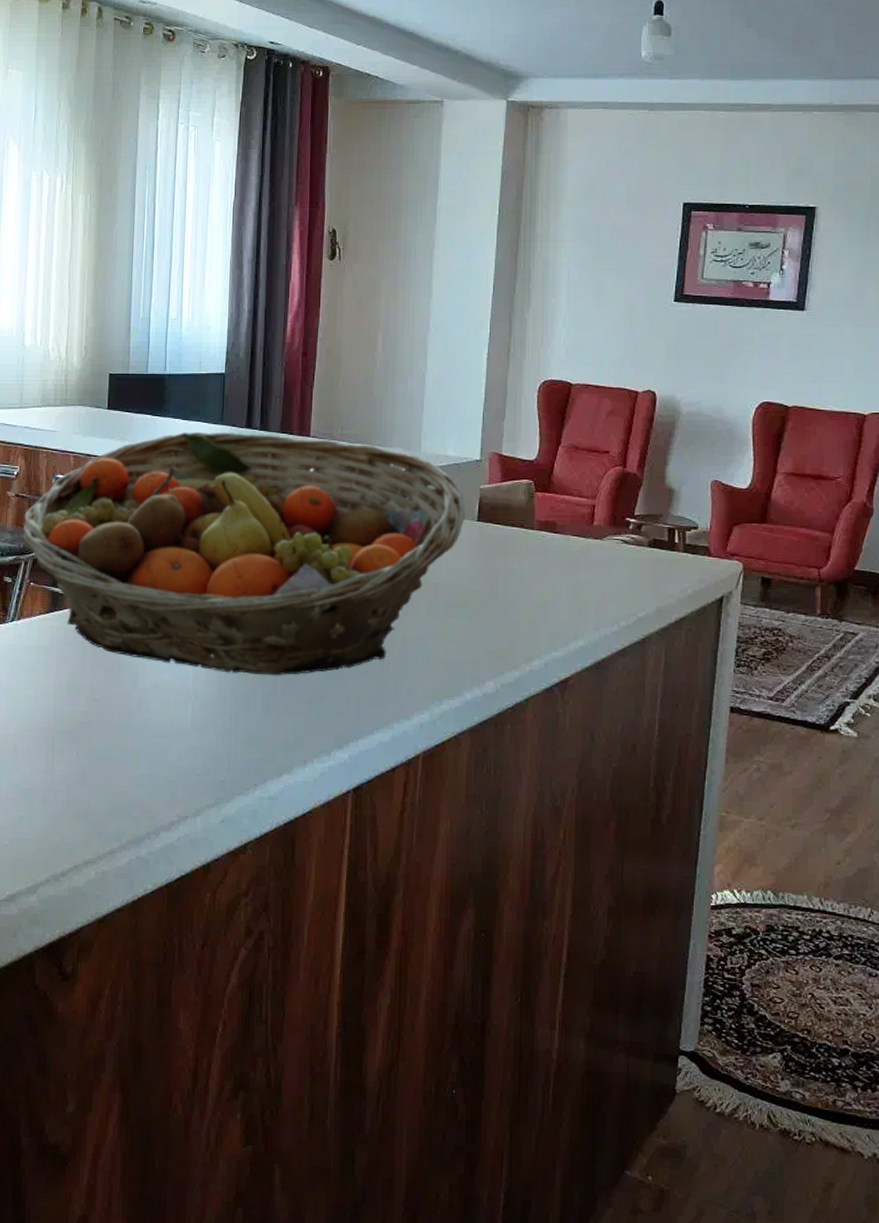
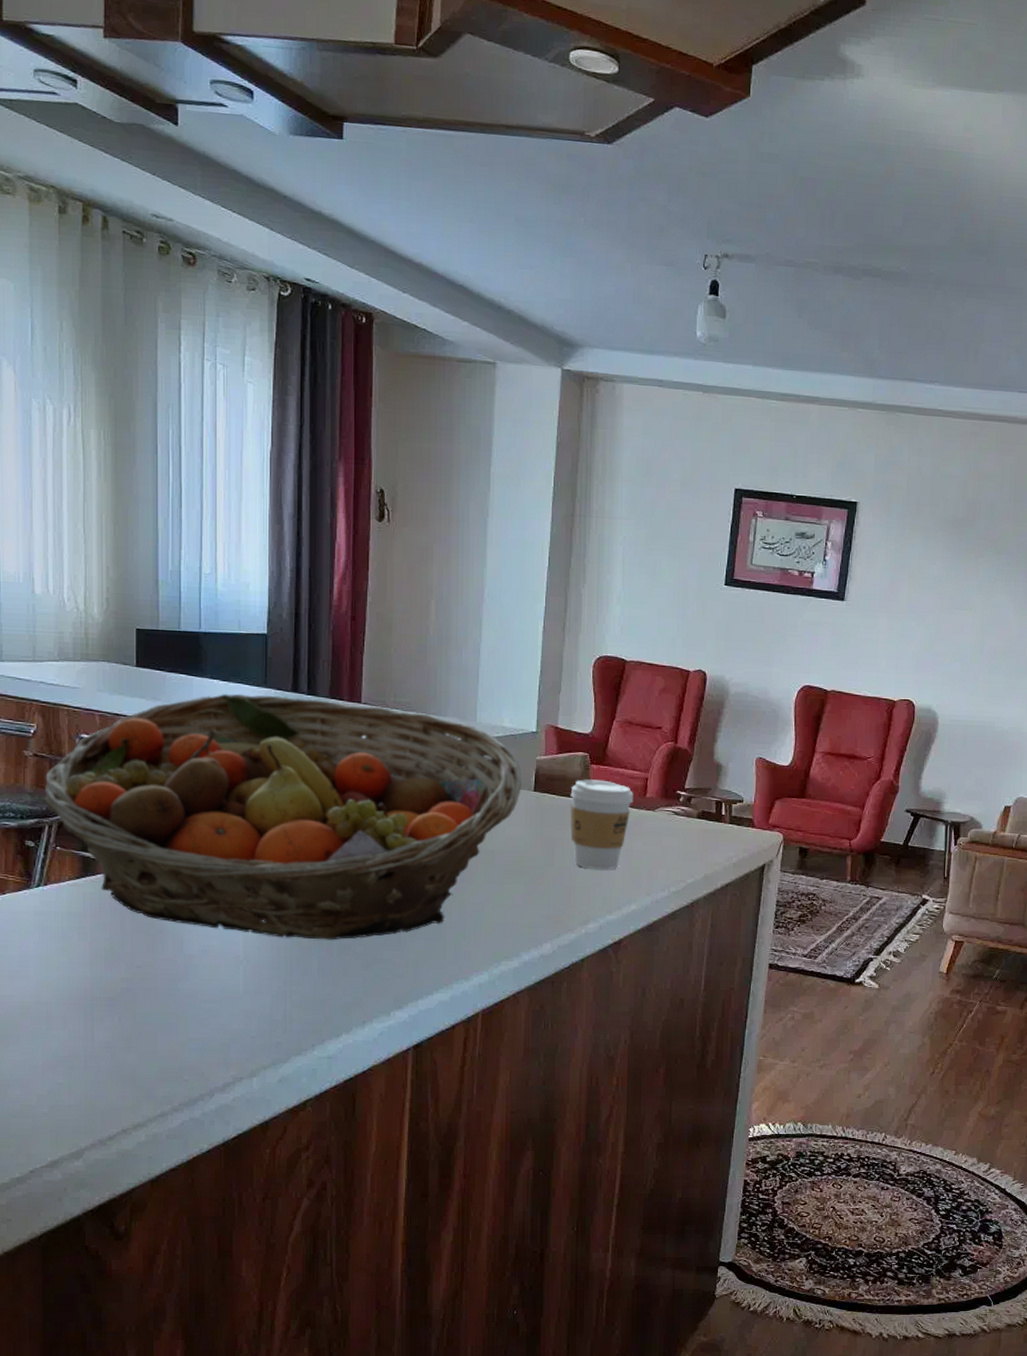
coffee cup: none [514,507,580,603] -> present [570,779,634,869]

